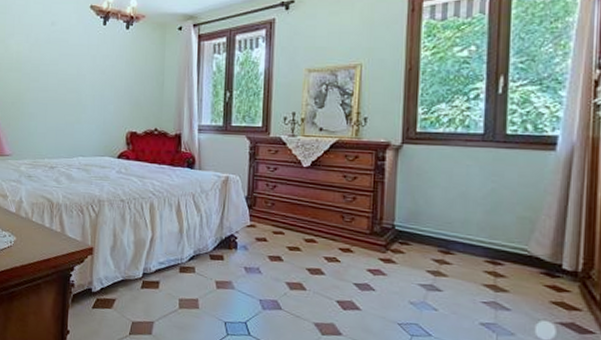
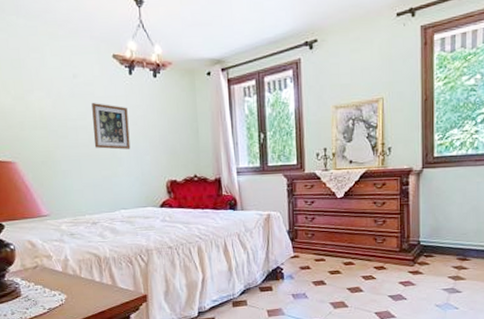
wall art: none [62,50,98,97] -> present [92,103,131,150]

